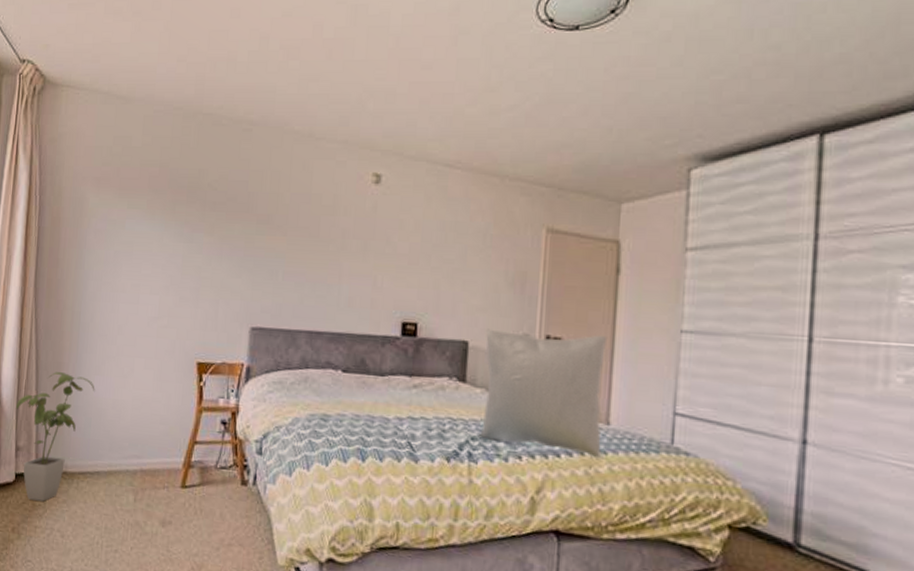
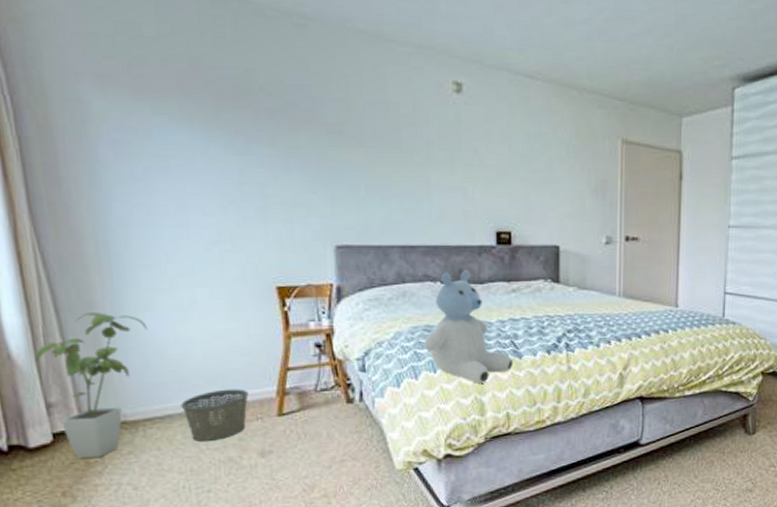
basket: none [107,454,161,503] -> present [181,389,249,441]
stuffed bear: none [319,359,409,485] -> present [424,269,513,384]
pillow: present [479,329,606,459] -> none [574,233,673,335]

